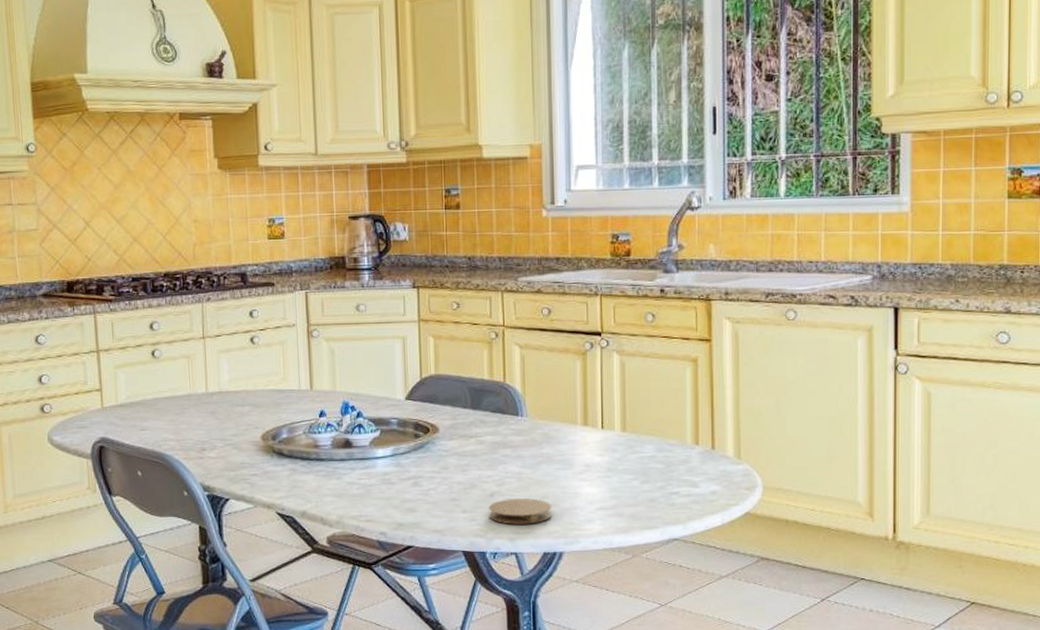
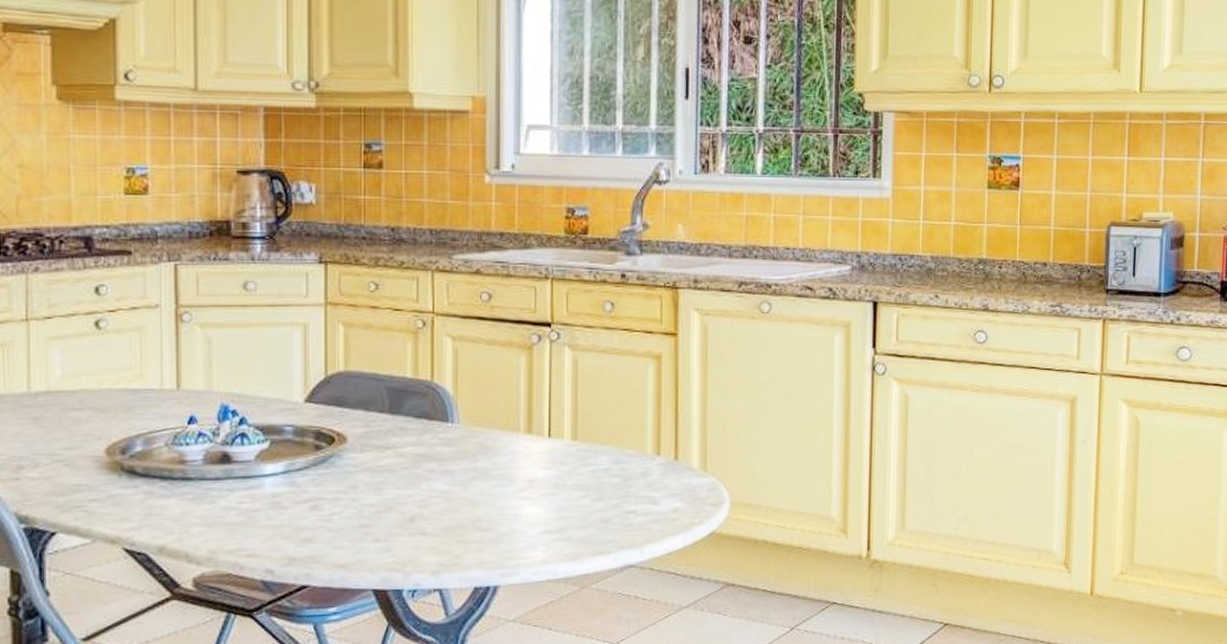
coaster: present [488,498,553,525] -> none [407,522,487,555]

